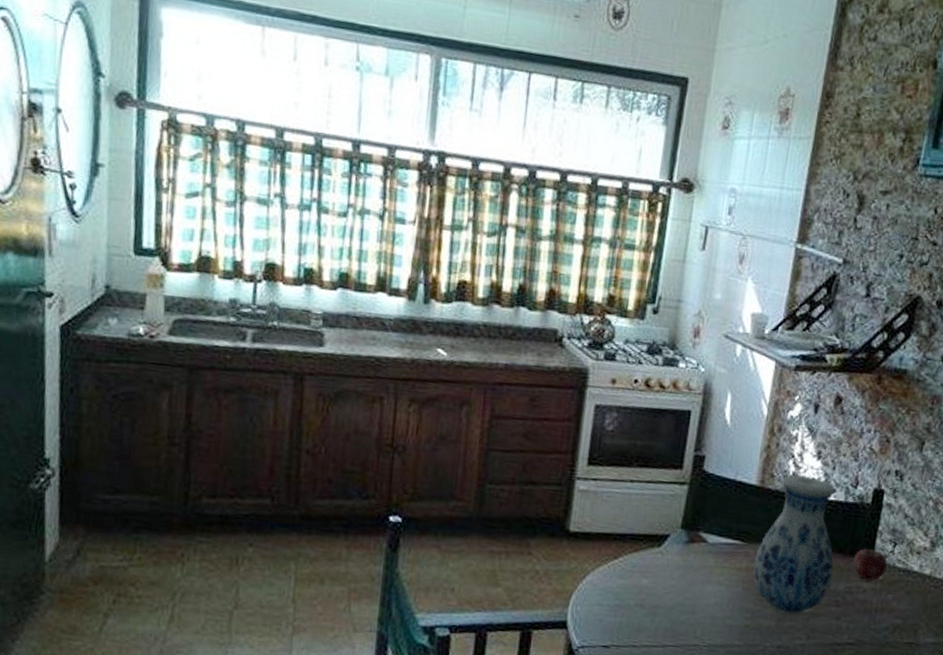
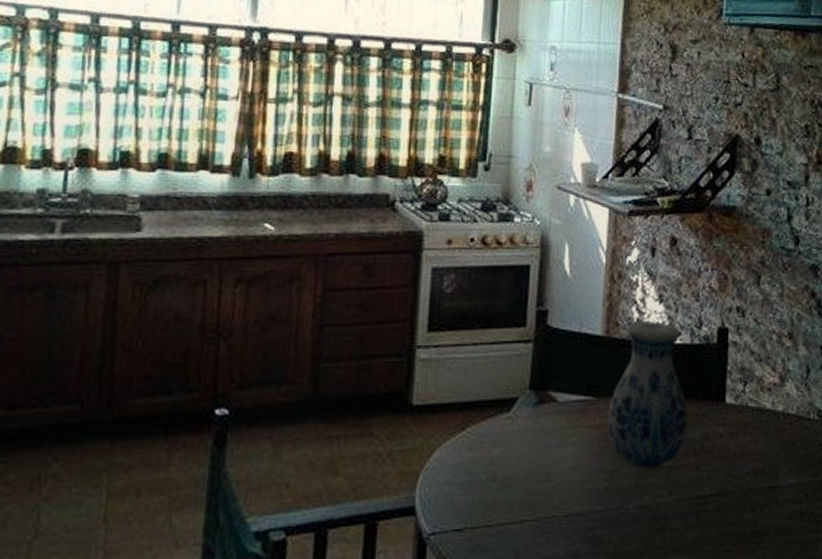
apple: present [852,547,888,581] -> none [705,389,741,424]

